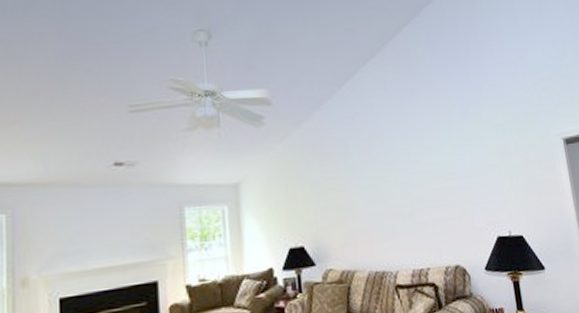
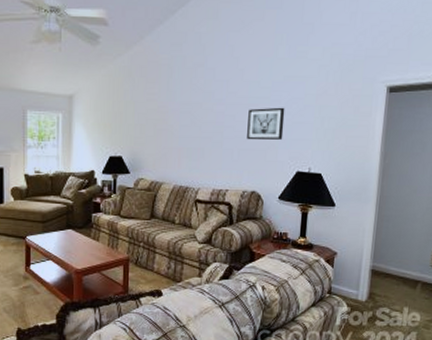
wall art: none [435,170,476,210] -> present [247,107,285,140]

